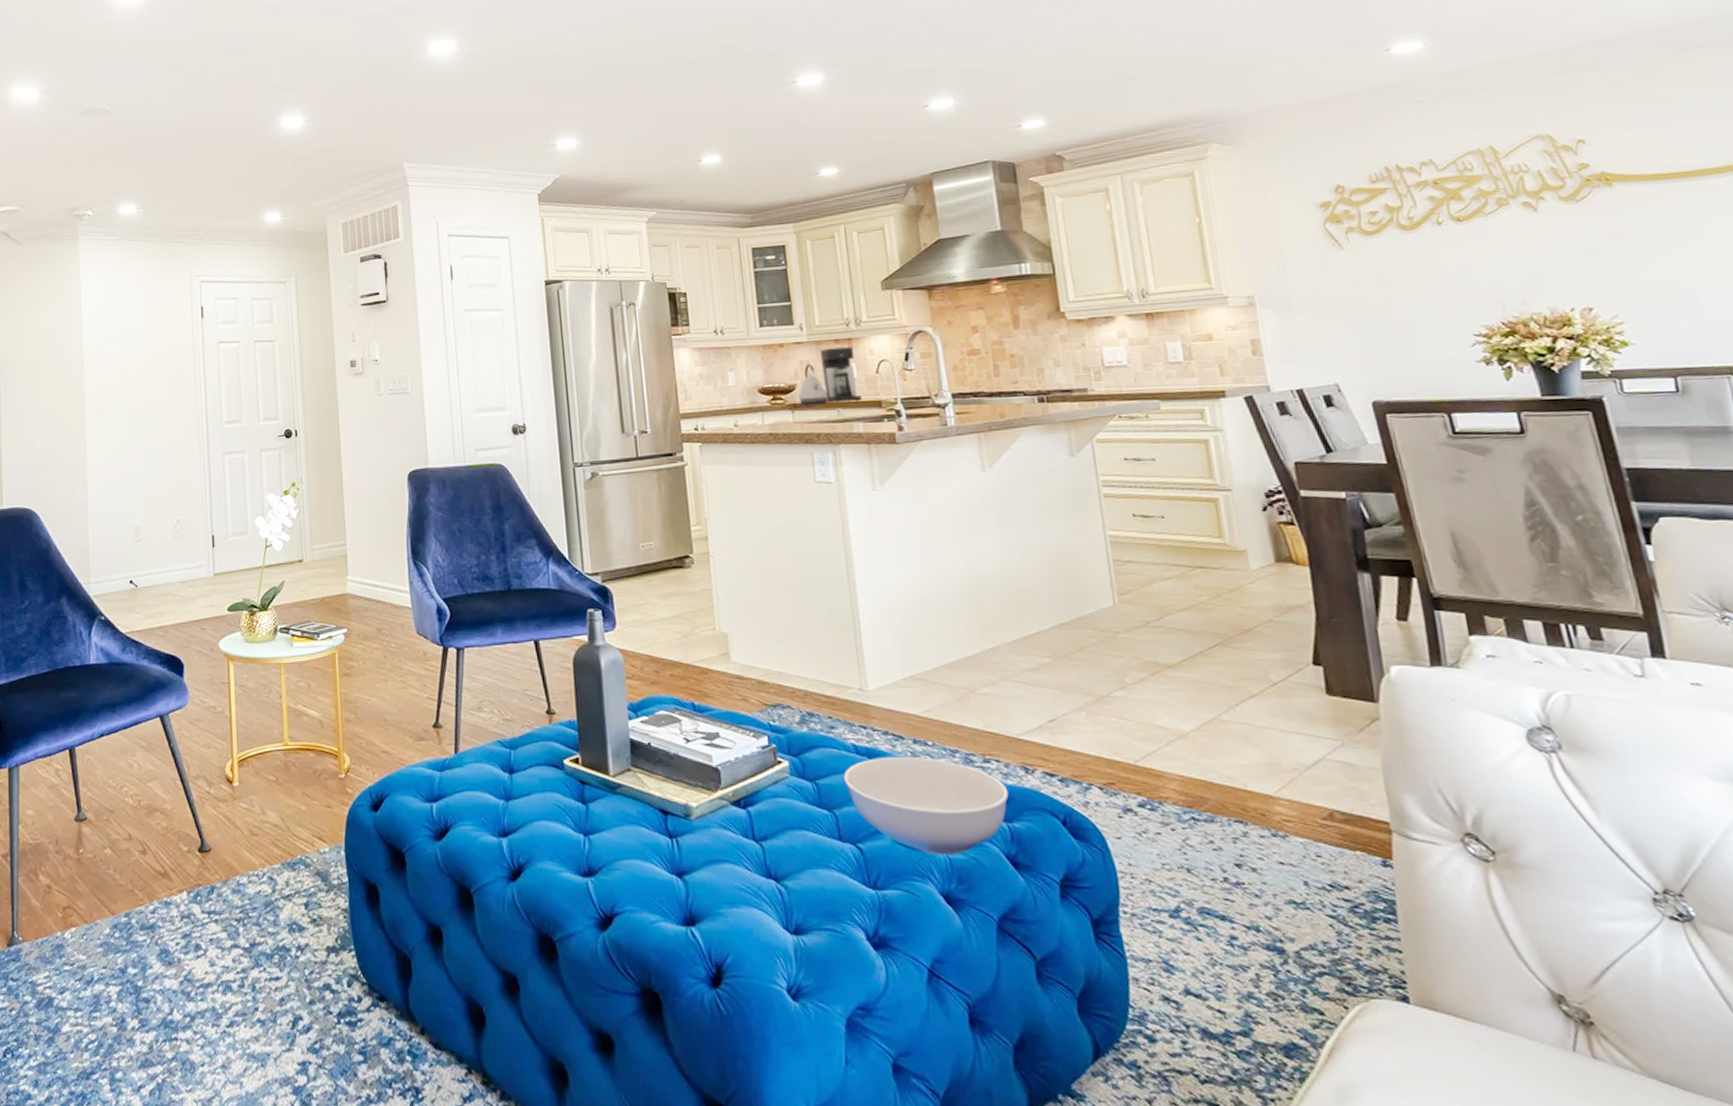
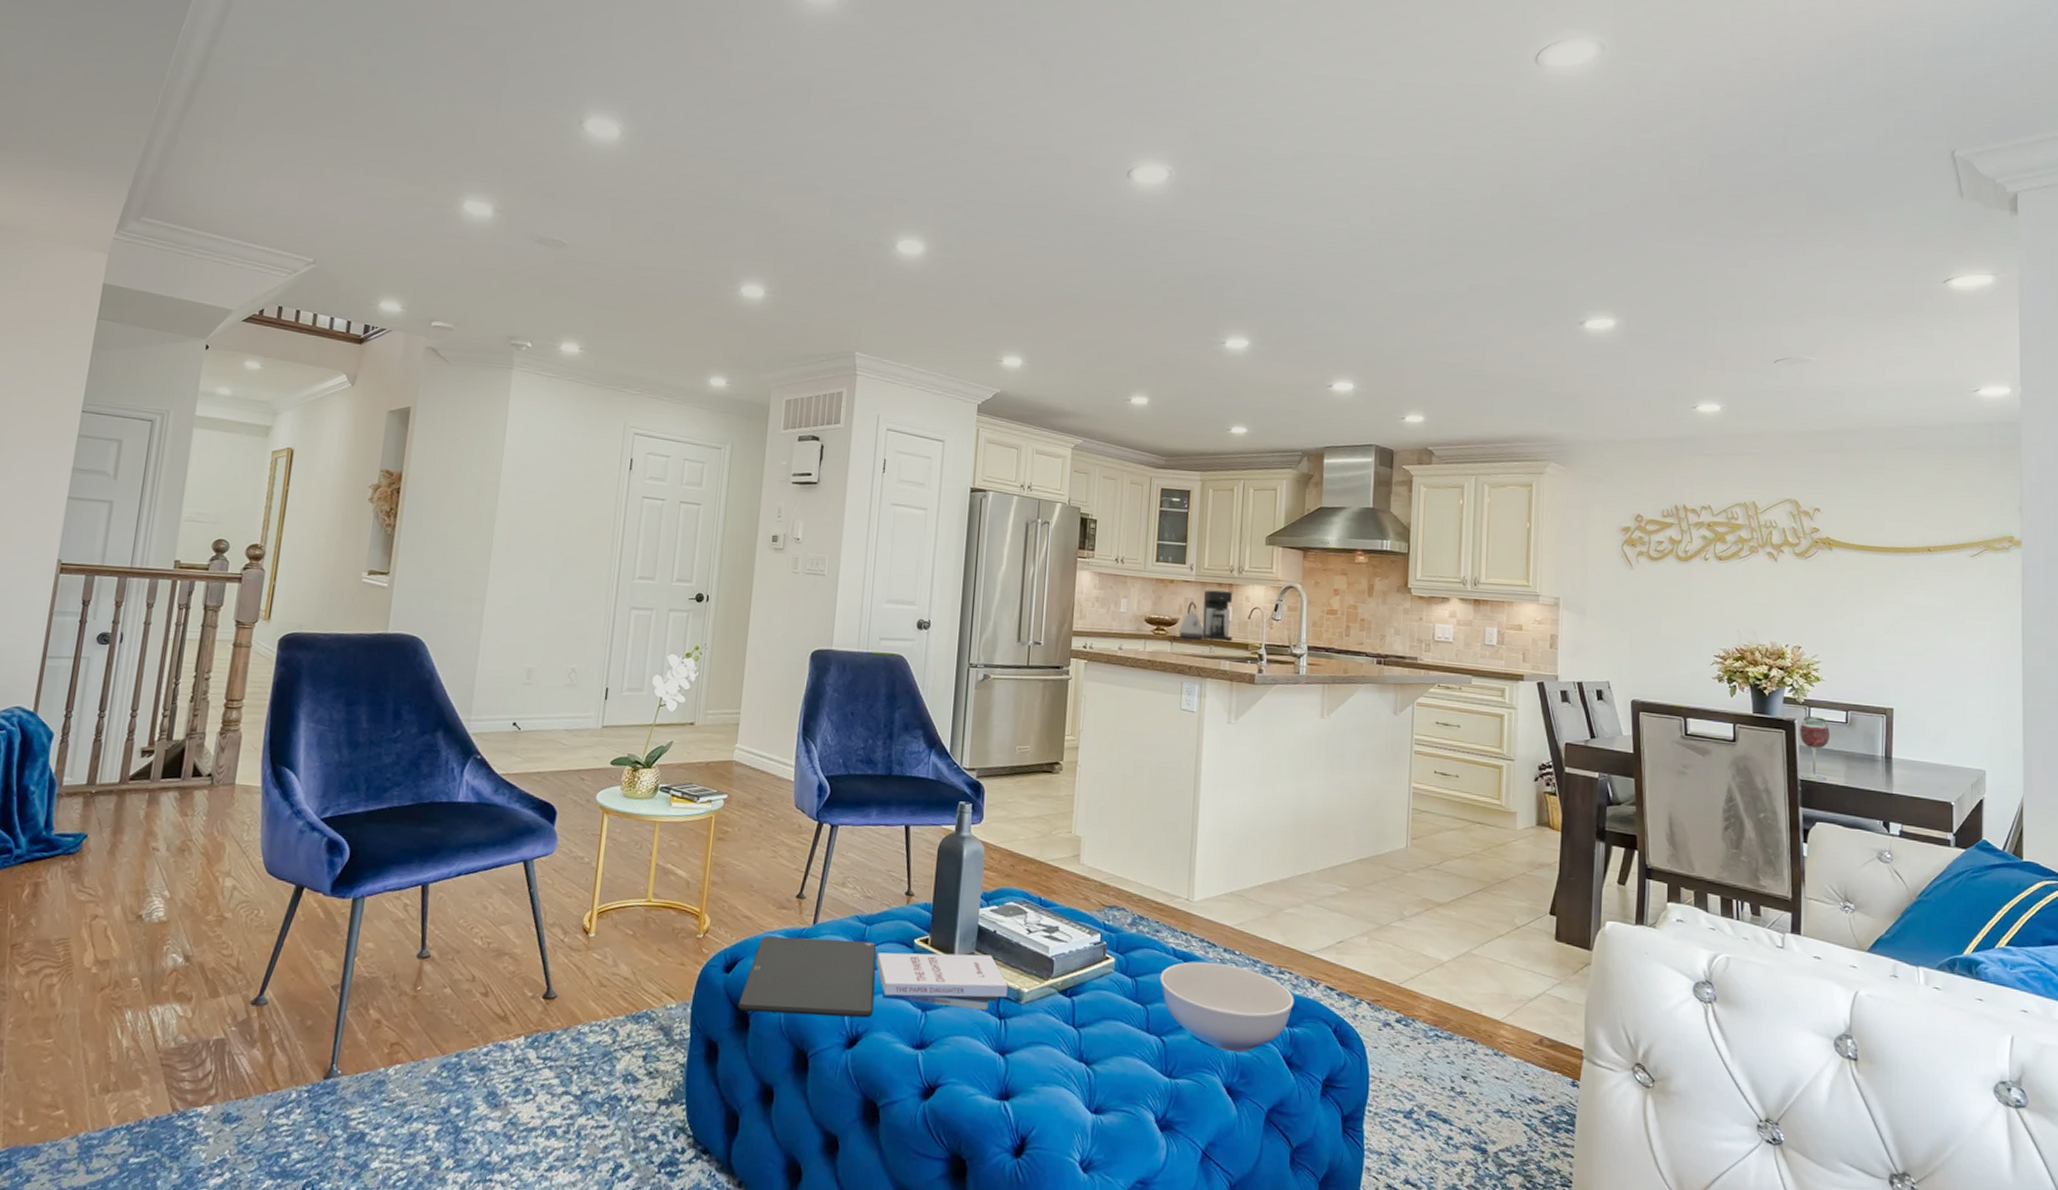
tablet: none [391,767,533,851] -> present [737,935,877,1018]
books: none [526,770,674,829] -> present [876,952,1008,1010]
wineglass: none [1610,389,1664,468] -> present [1799,716,1830,782]

